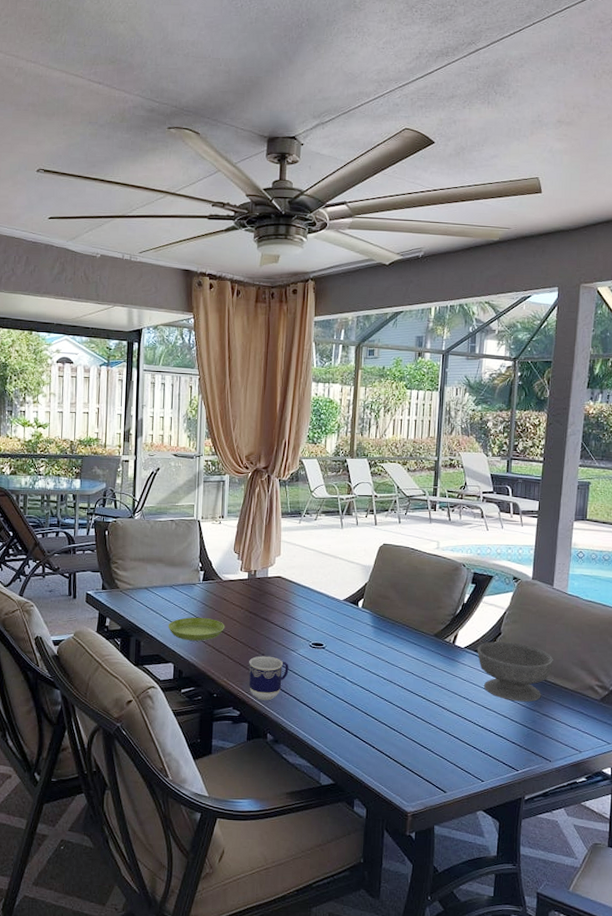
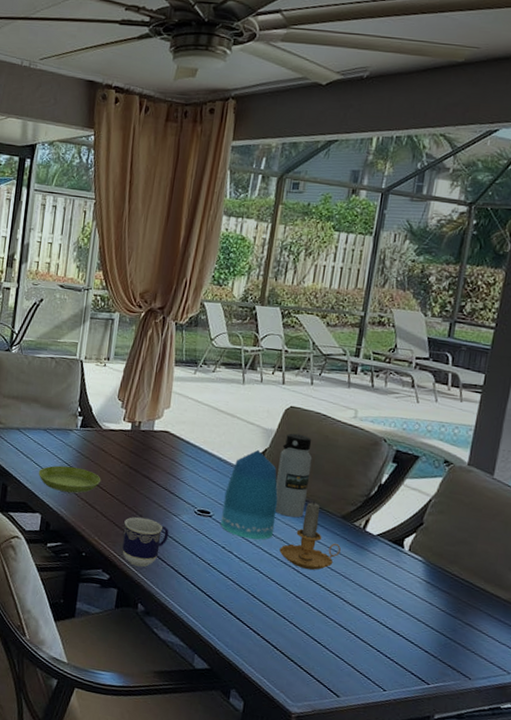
vase: none [333,584,380,664] -> present [221,449,278,540]
water bottle: none [377,567,406,641] -> present [275,433,313,518]
candle: none [385,625,436,684] -> present [279,502,341,570]
bowl: present [477,641,554,702] -> none [391,531,487,607]

